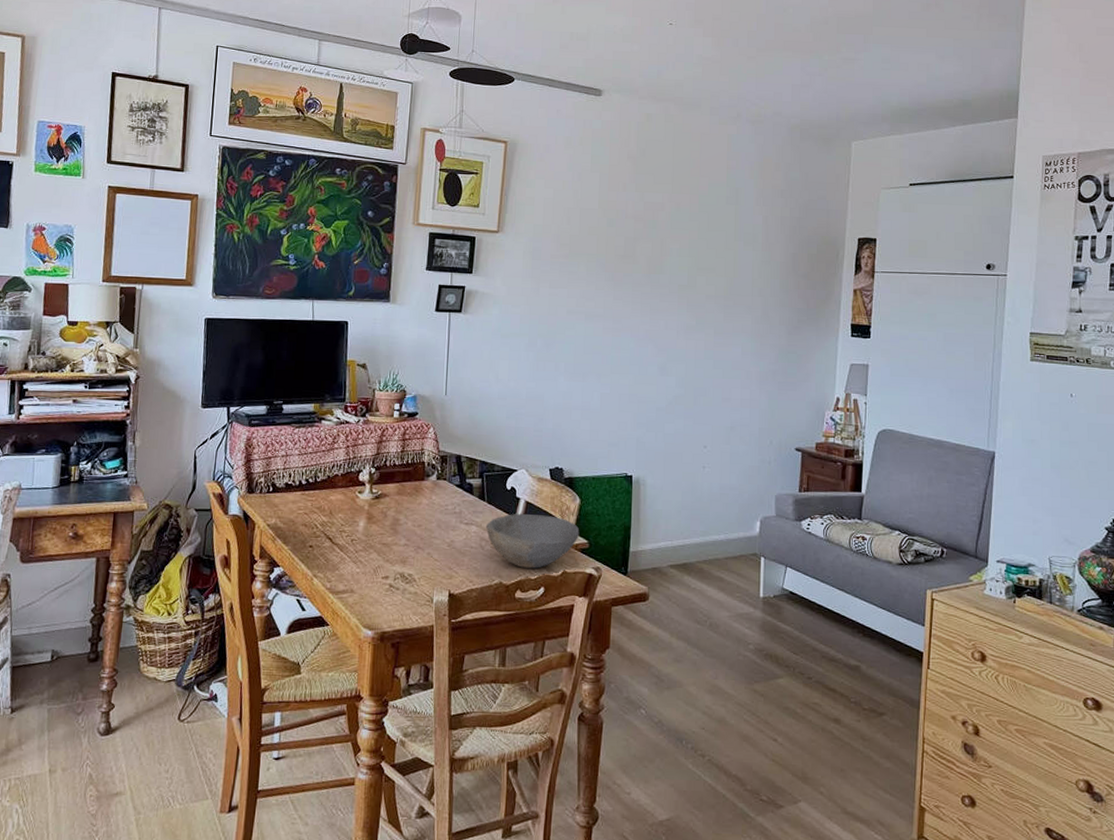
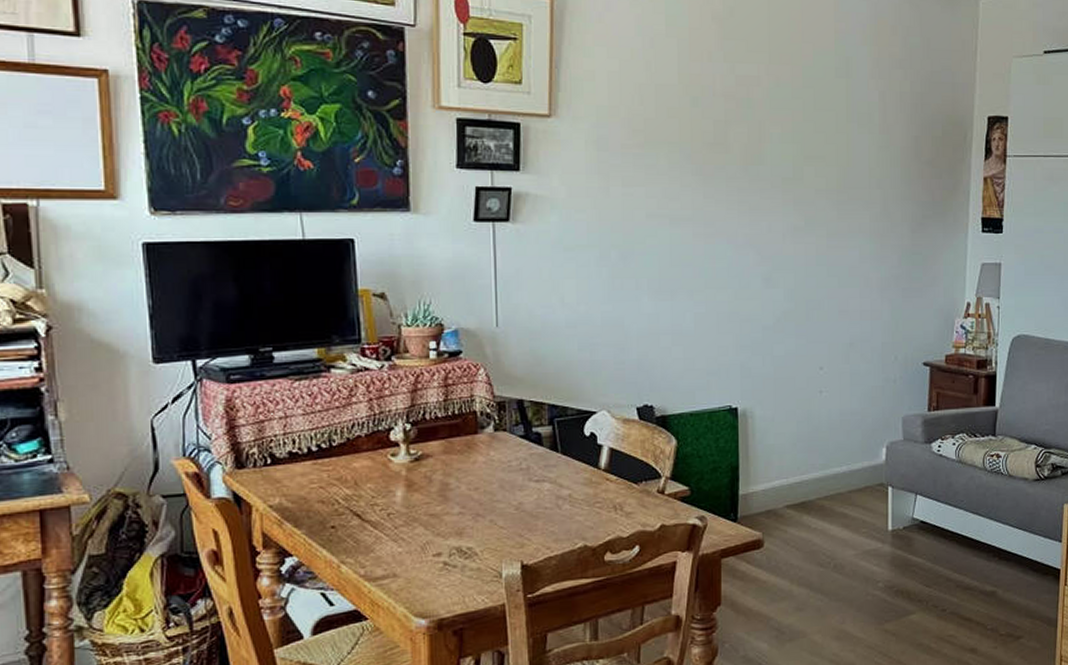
bowl: present [485,513,580,569] -> none [561,462,678,526]

